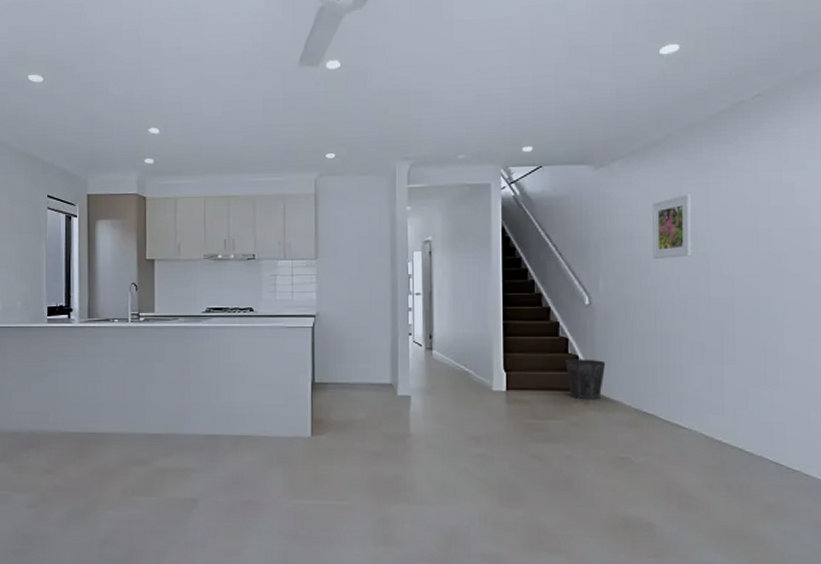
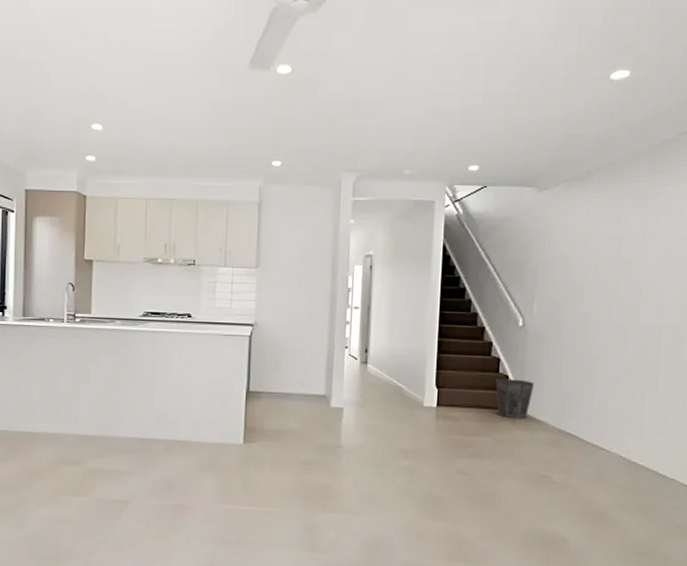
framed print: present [653,194,692,259] -> none [588,221,629,285]

